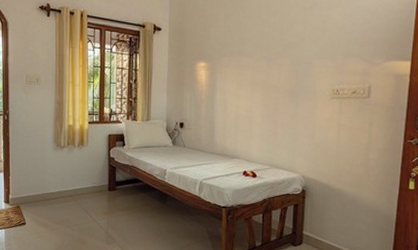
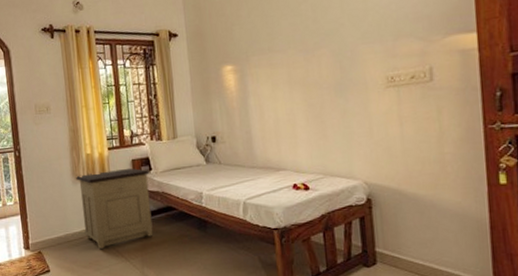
nightstand: none [57,141,123,209] -> present [76,168,153,249]

